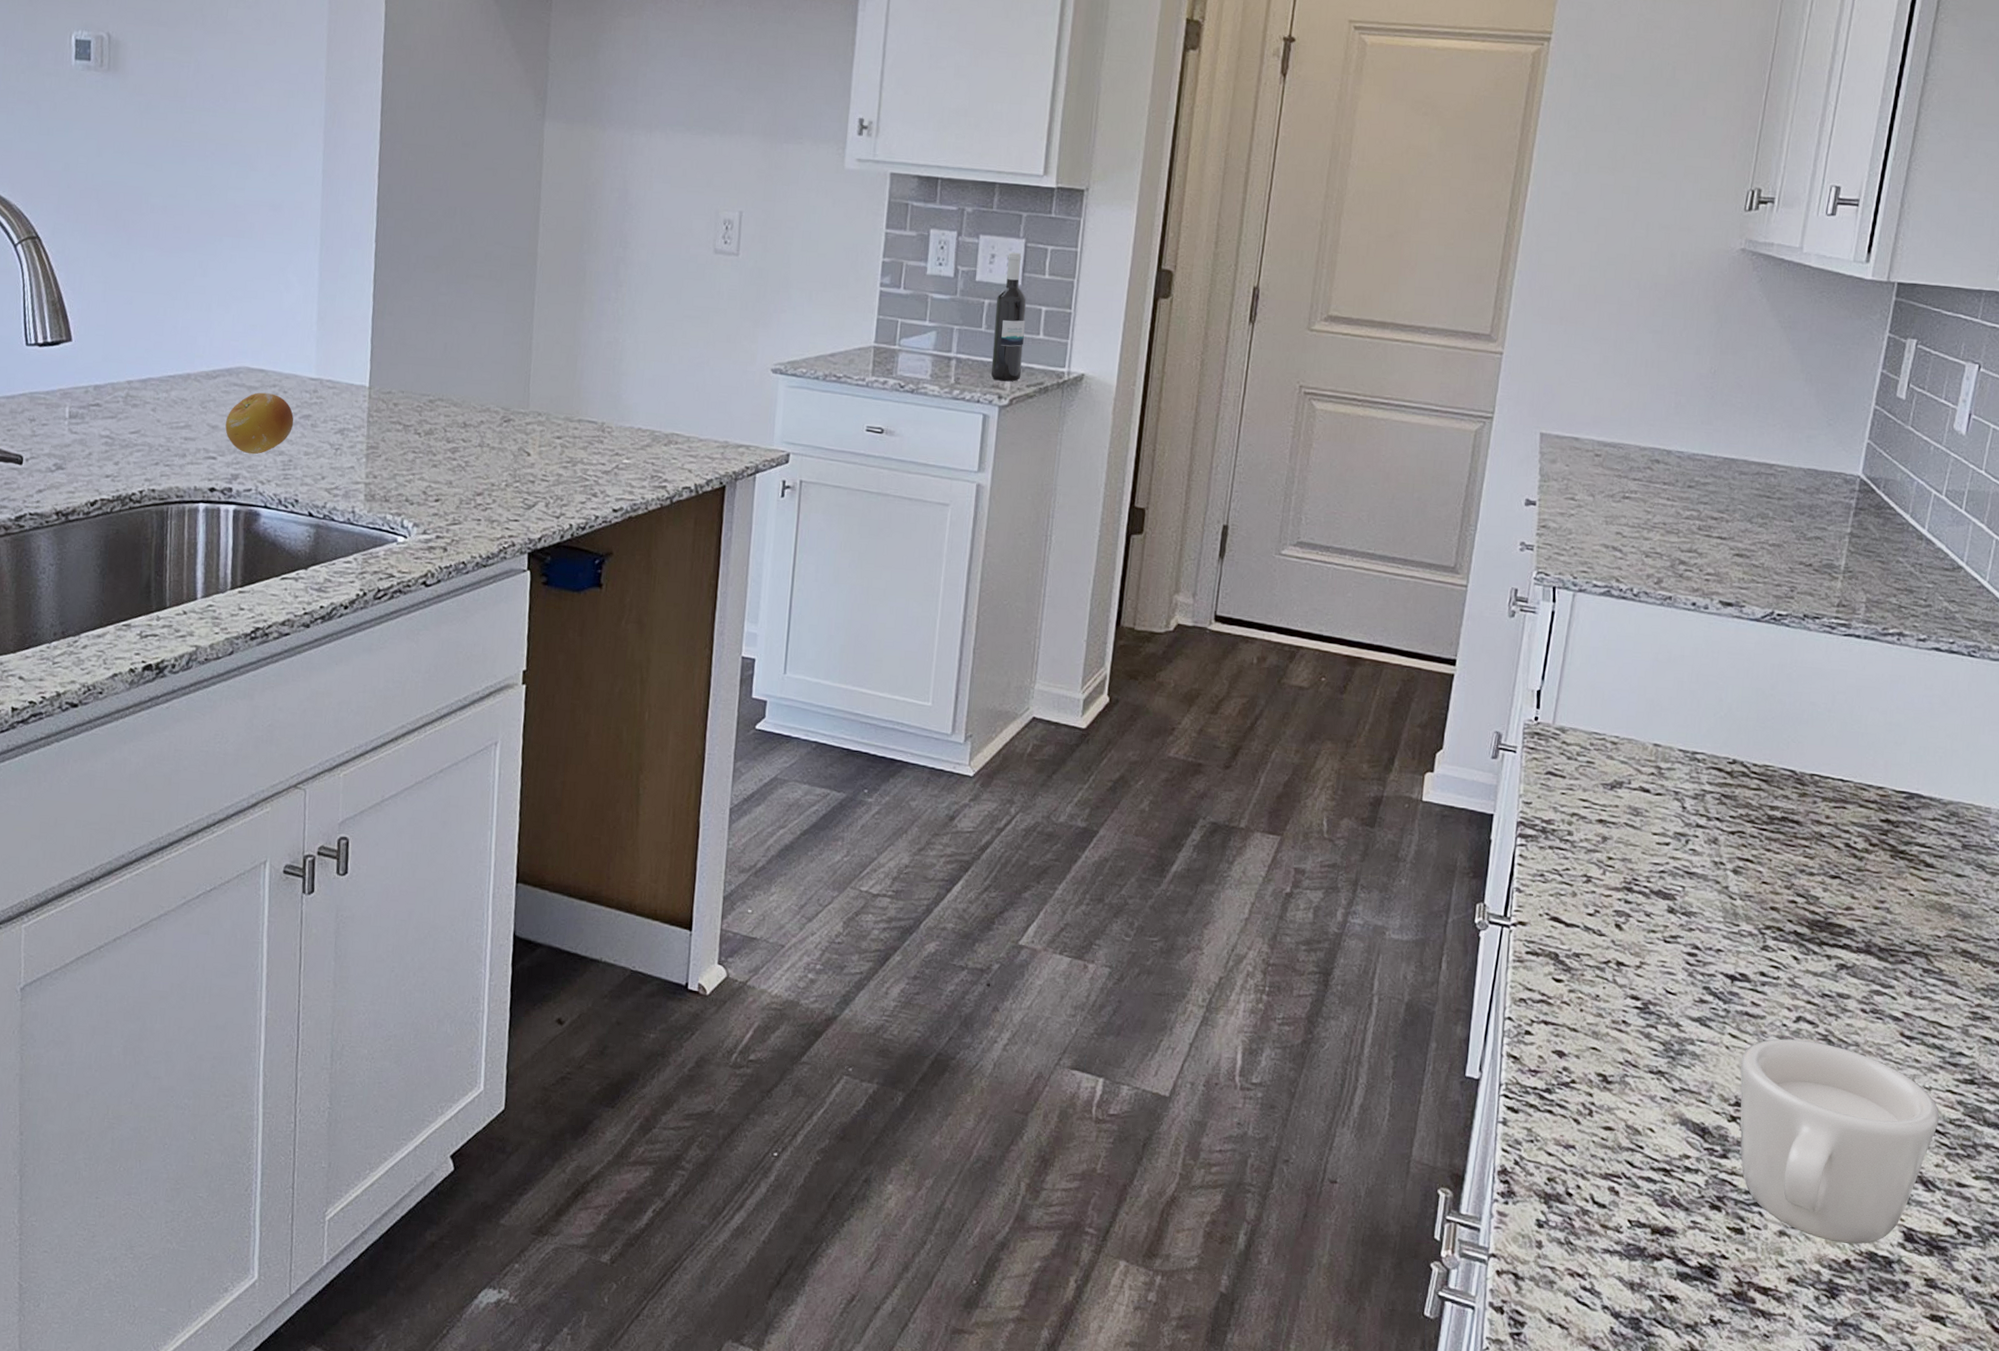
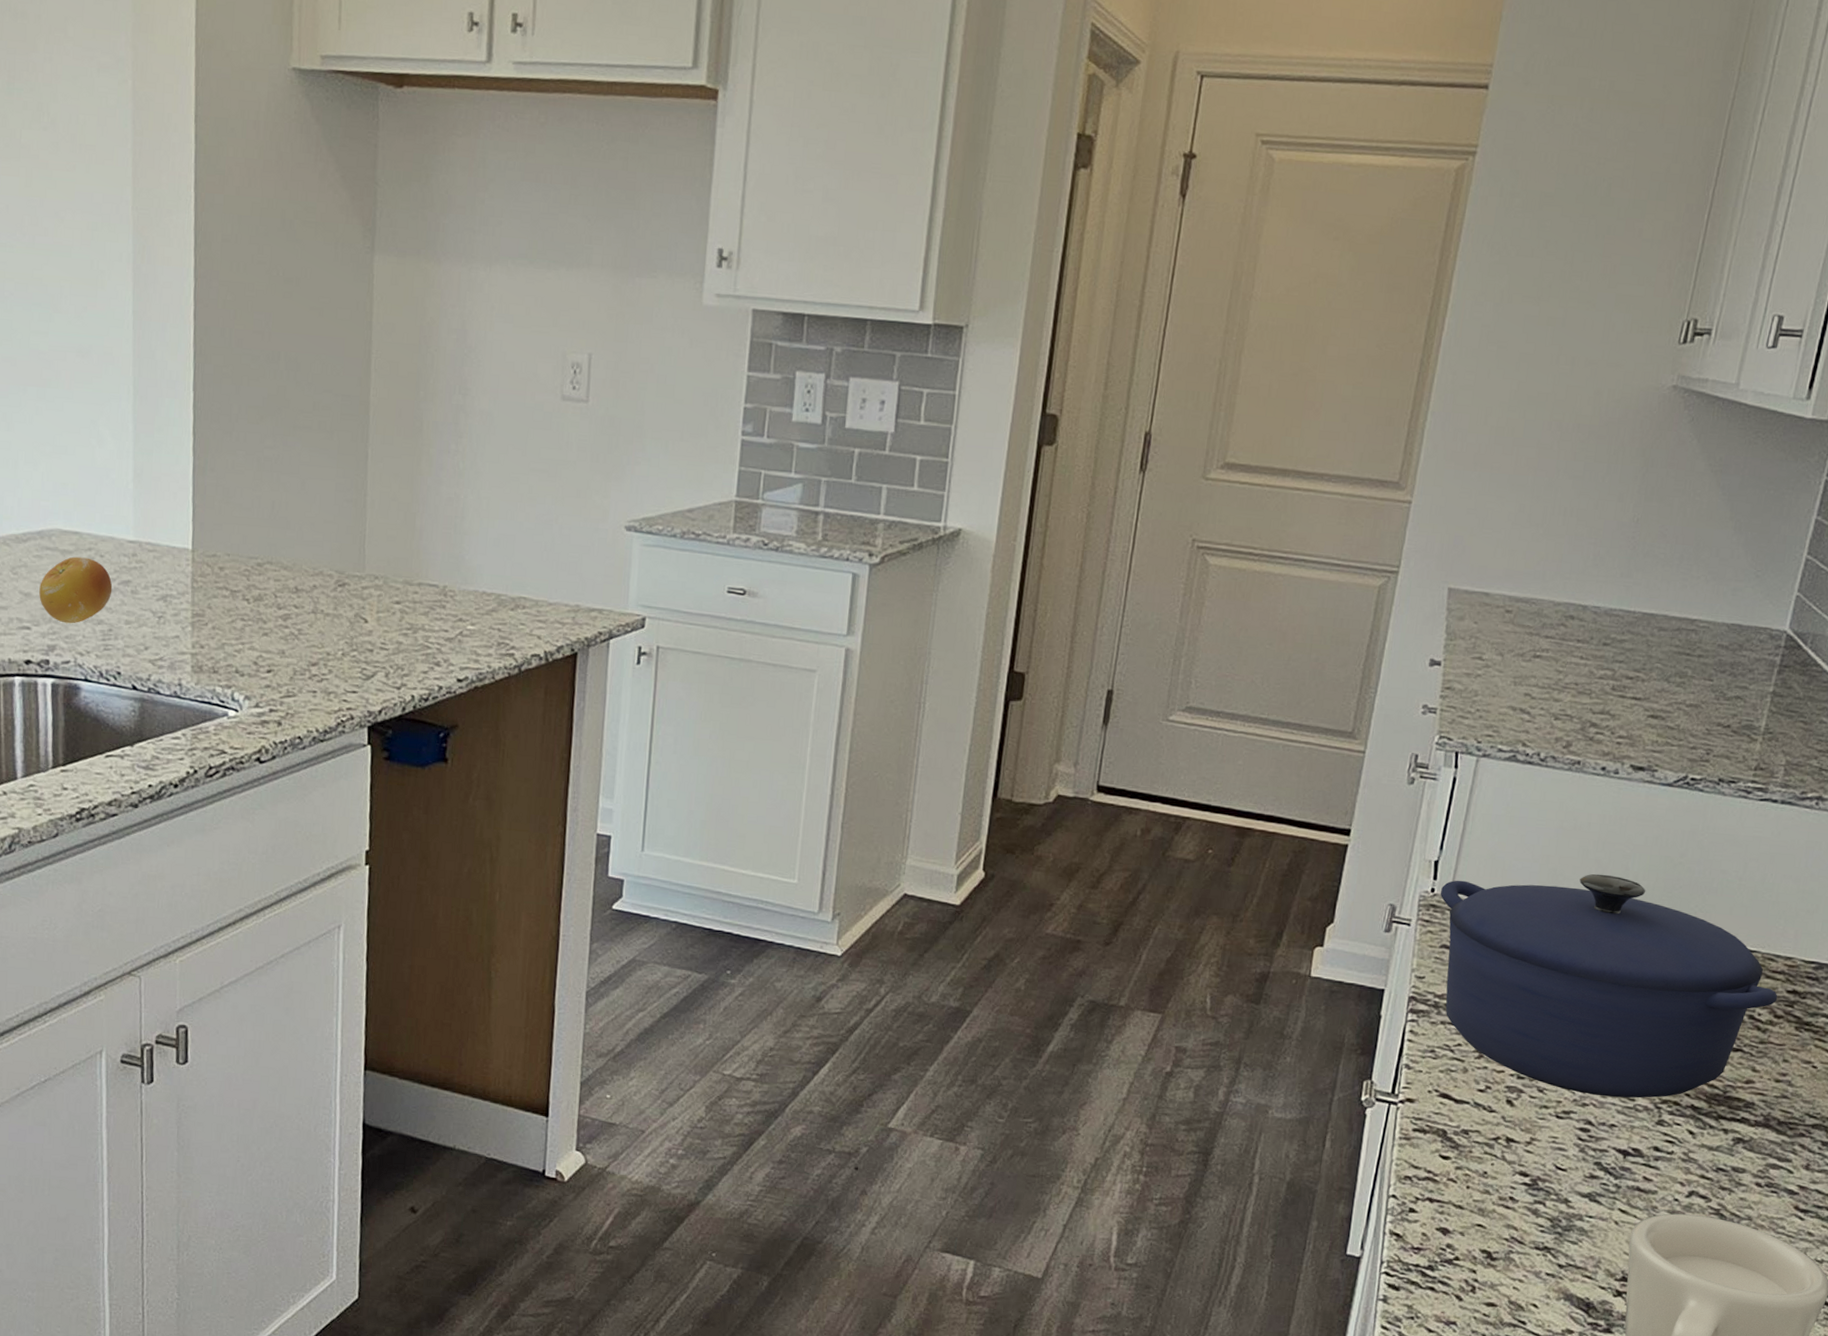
wine bottle: present [991,251,1027,382] -> none [861,395,900,538]
cooking pot: none [1543,704,1872,924] -> present [1440,873,1778,1098]

